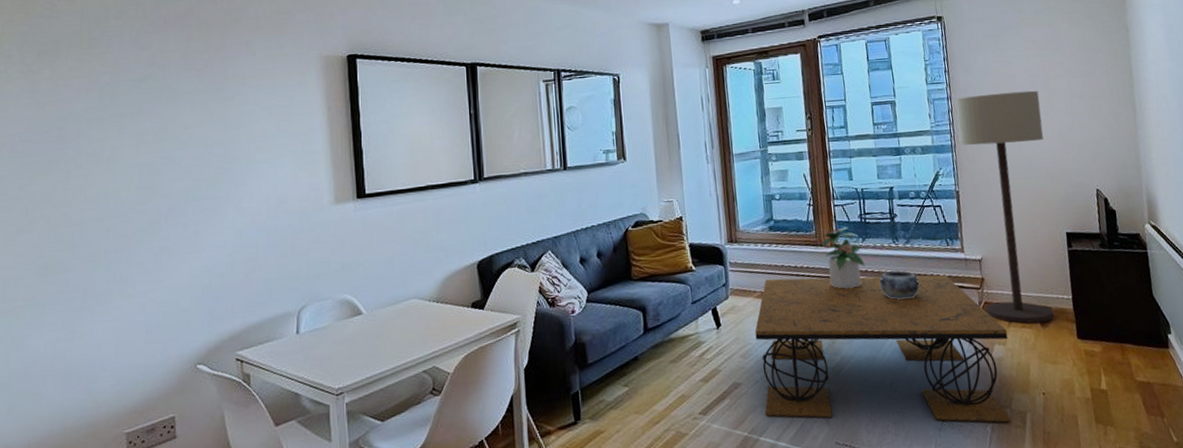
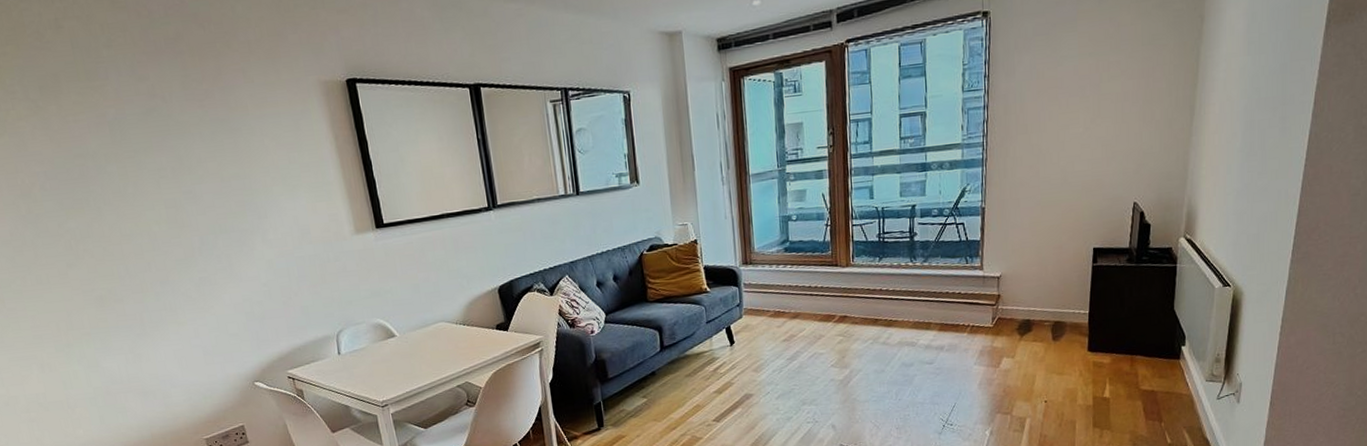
coffee table: present [755,274,1012,423] -> none [767,292,1018,427]
potted plant: present [814,226,865,289] -> none [829,246,880,307]
decorative bowl: present [879,269,920,300] -> none [894,287,934,317]
floor lamp: present [956,90,1054,324] -> none [992,95,1087,338]

